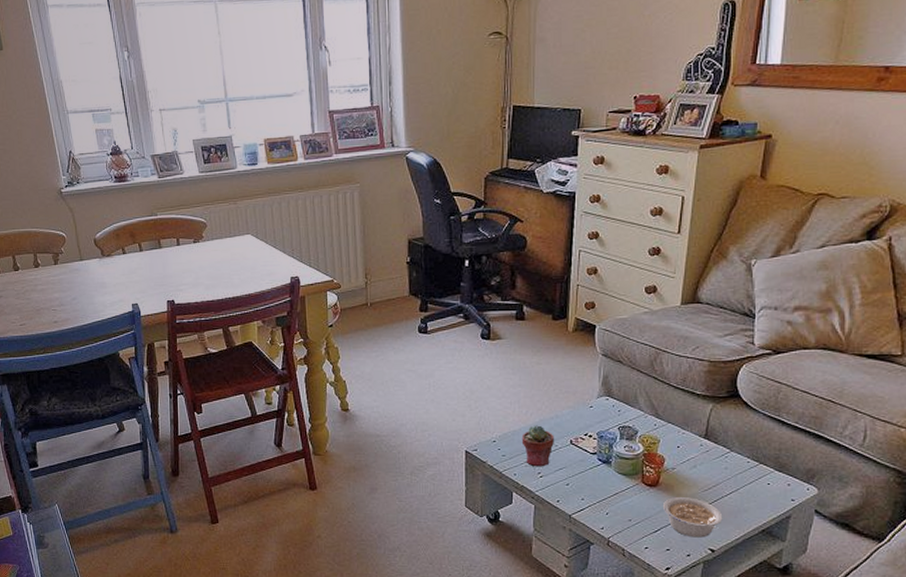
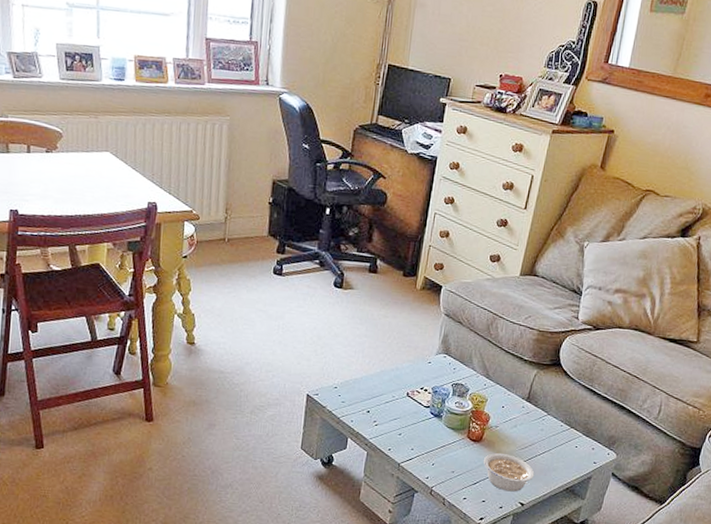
potted succulent: present [521,425,554,467] -> none [361,375,392,416]

